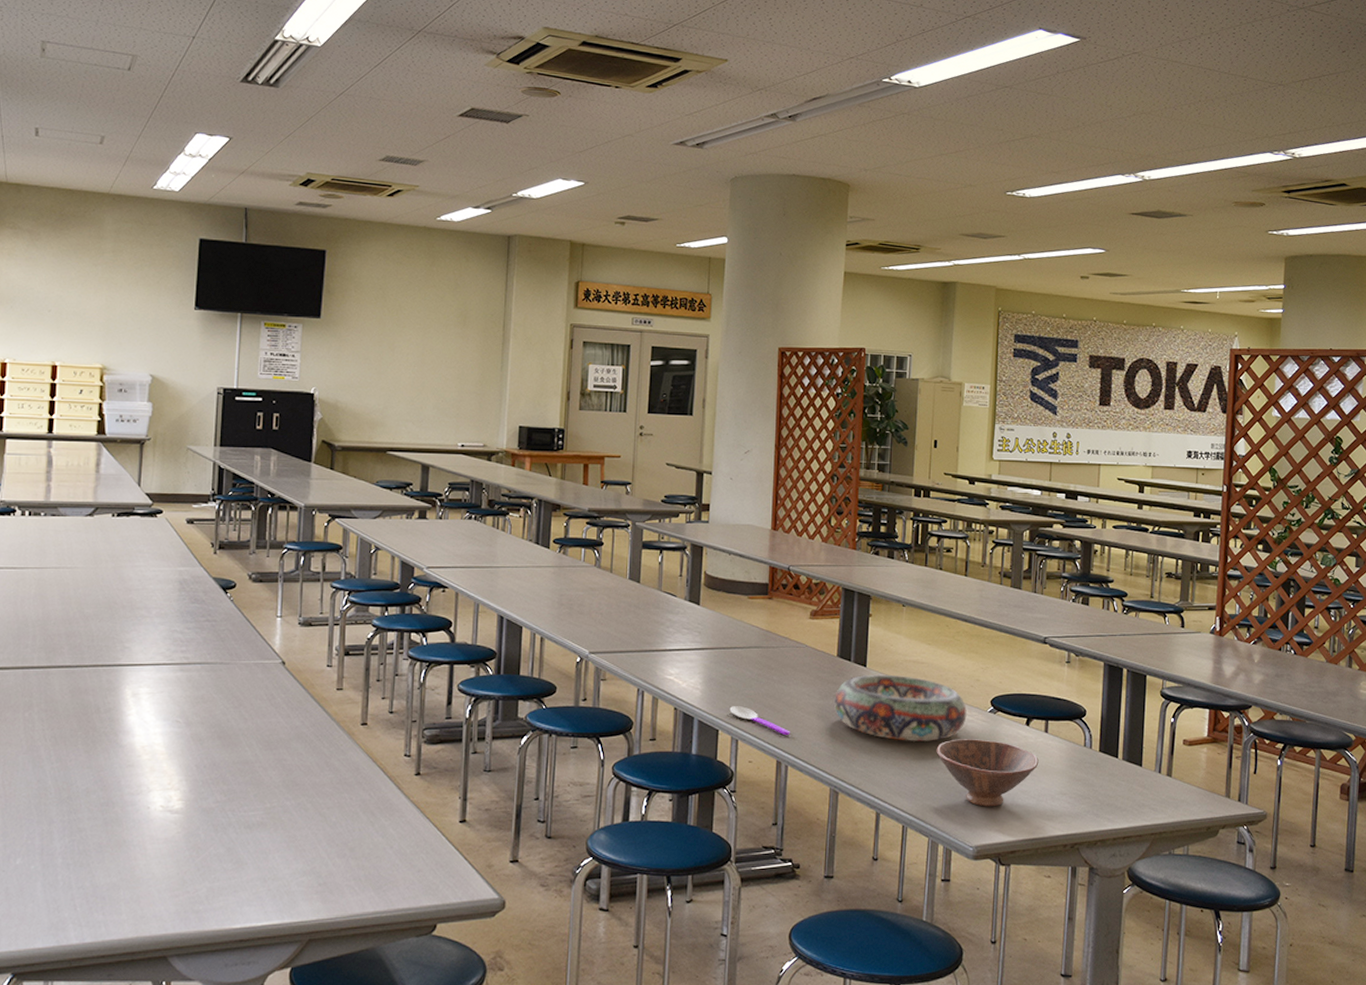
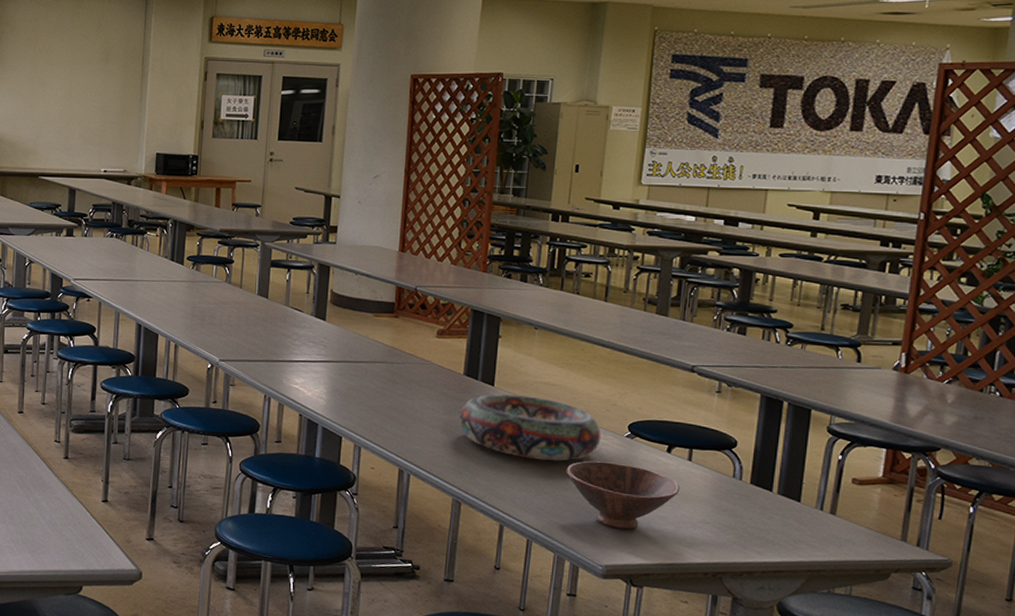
spoon: present [729,706,790,736] -> none [353,416,413,447]

